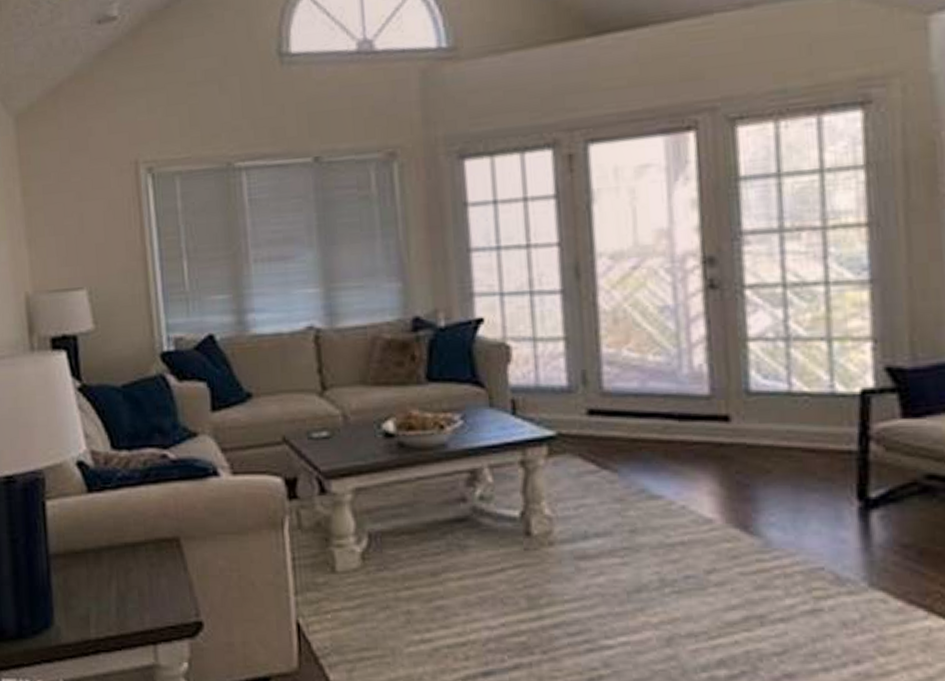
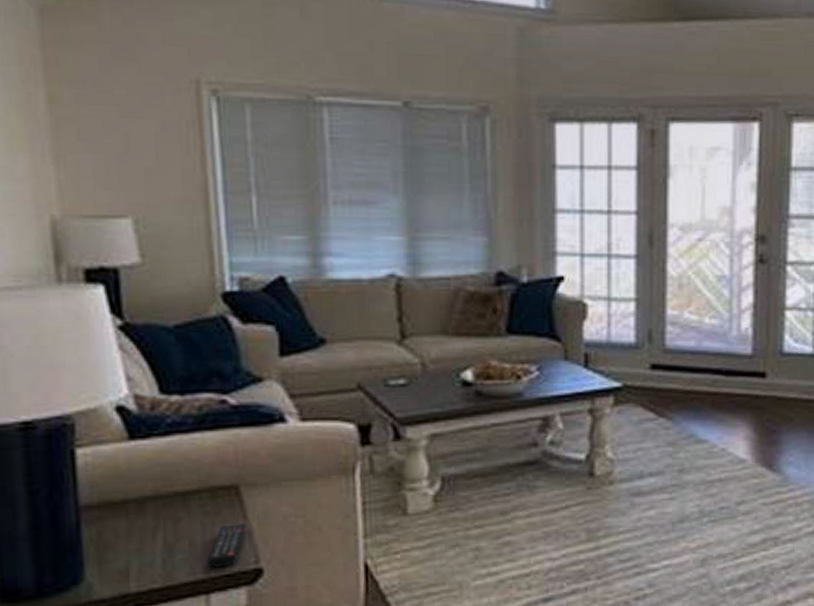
remote control: none [154,575,187,619] -> present [207,522,246,568]

